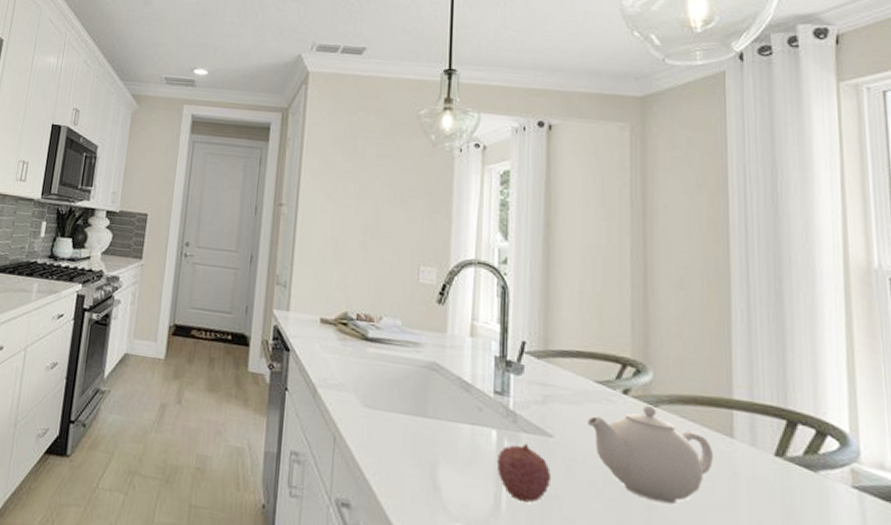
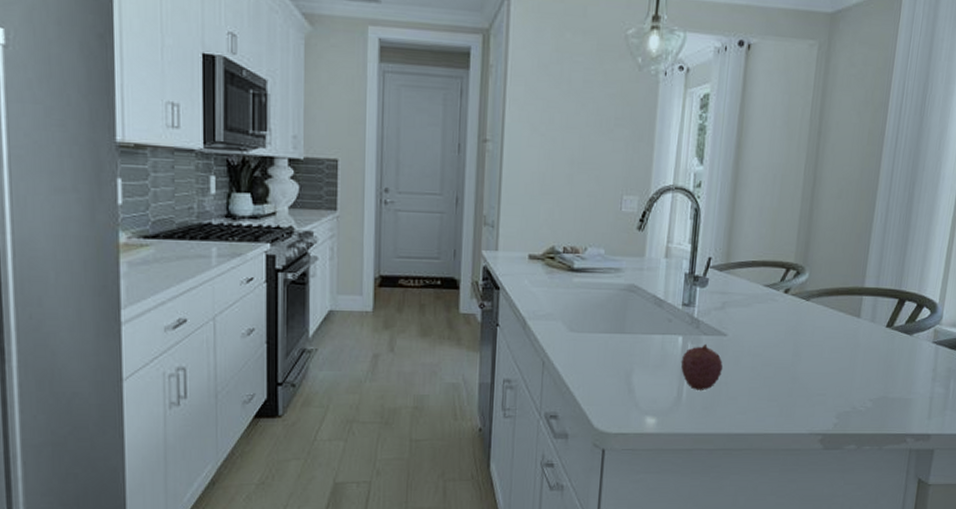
teapot: present [587,404,713,505] -> none [755,300,844,375]

